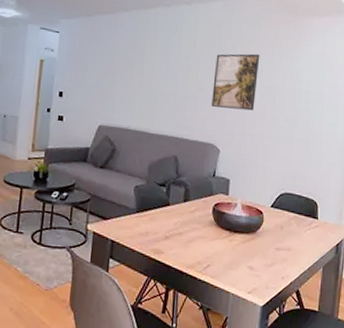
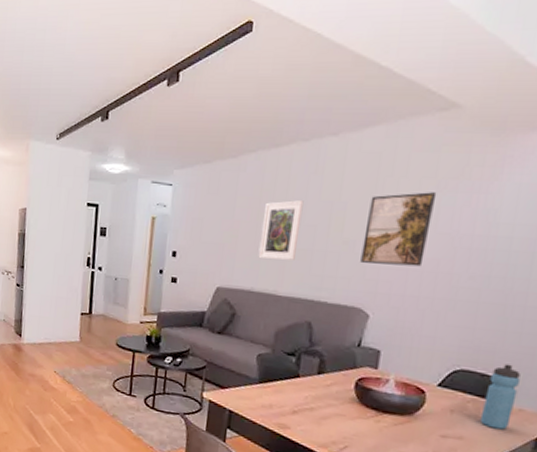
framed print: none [133,53,168,103] -> present [258,200,304,260]
water bottle: none [300,187,323,240] -> present [479,363,521,430]

